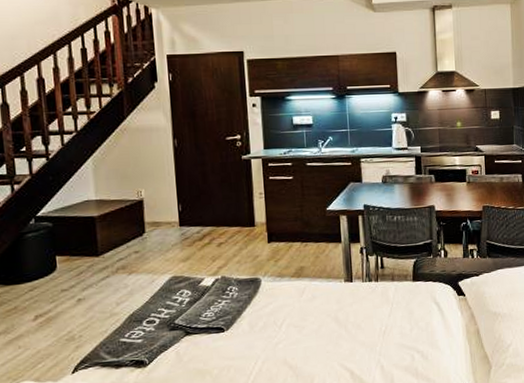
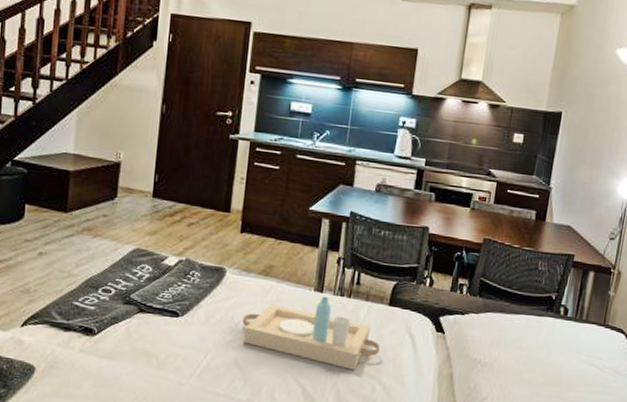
serving tray: none [284,284,413,346] -> present [242,296,381,370]

